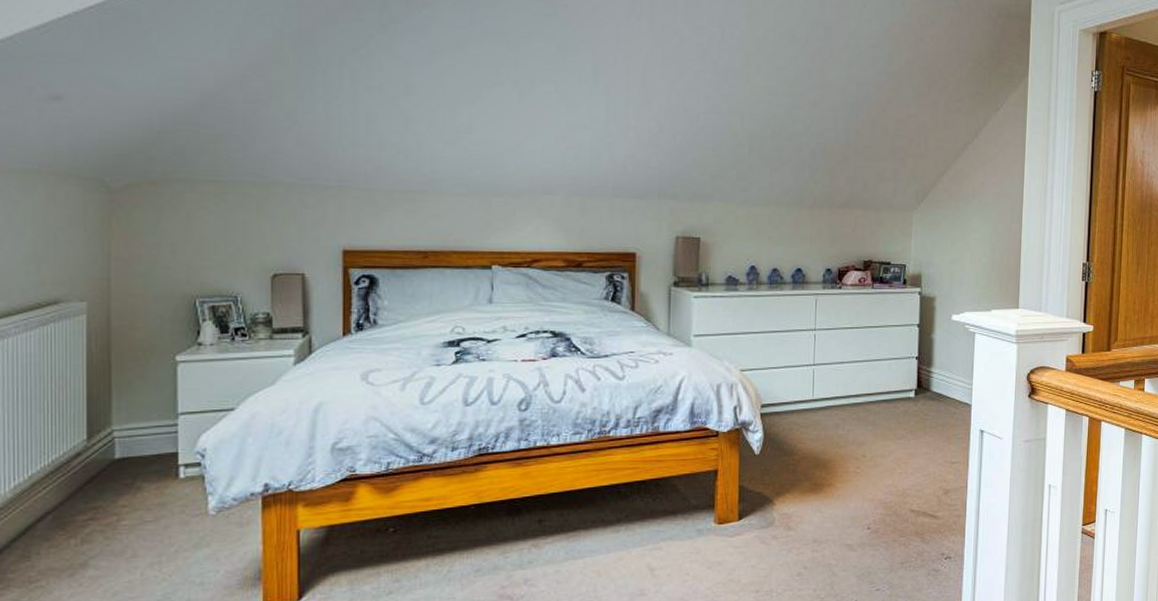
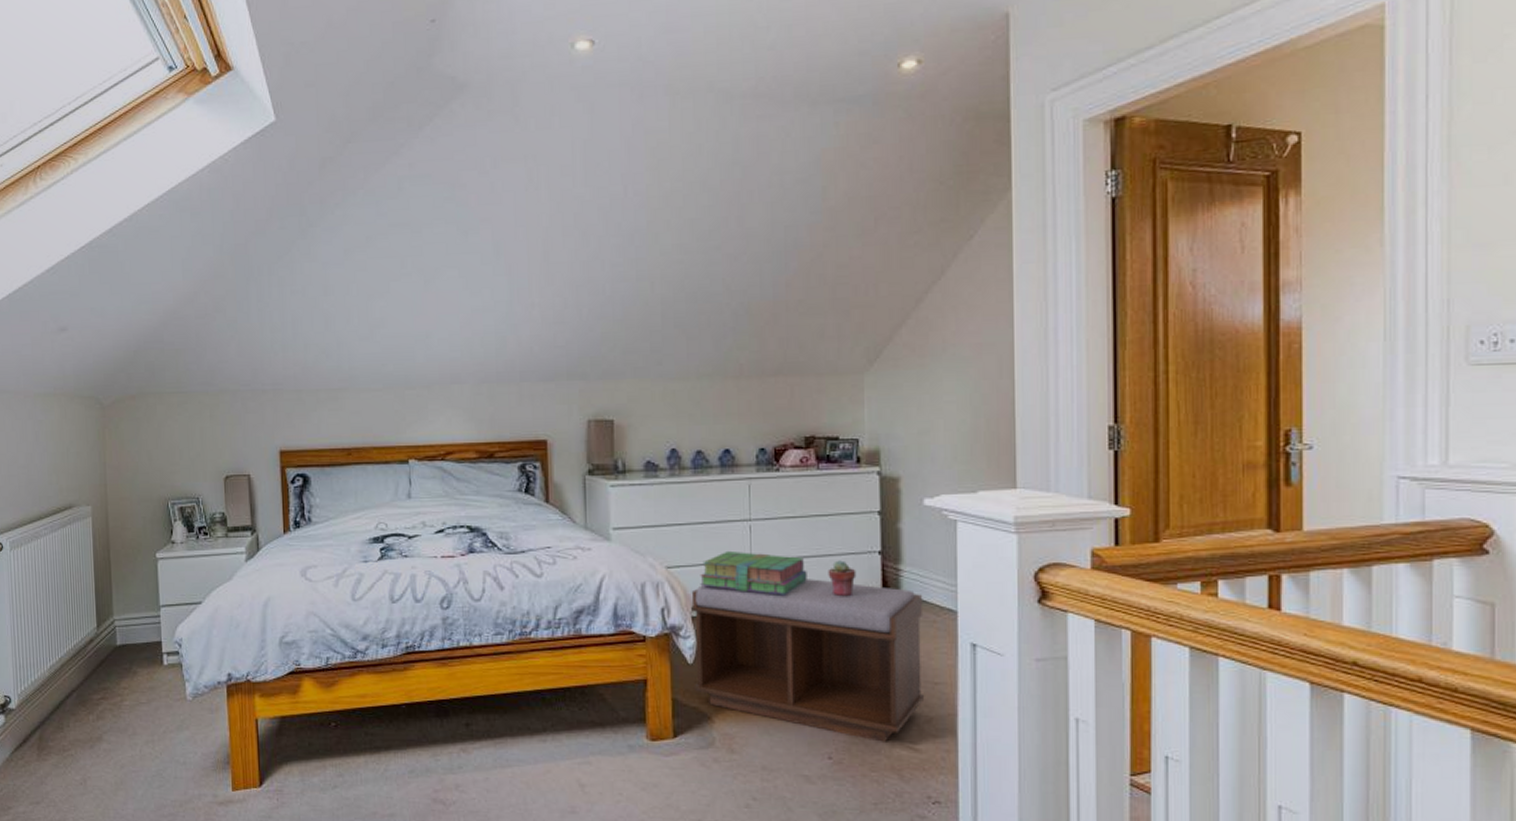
bench: none [759,380,947,512] -> present [691,579,925,742]
stack of books: none [769,355,859,394] -> present [700,550,807,595]
potted succulent: none [875,364,898,395] -> present [828,560,857,597]

